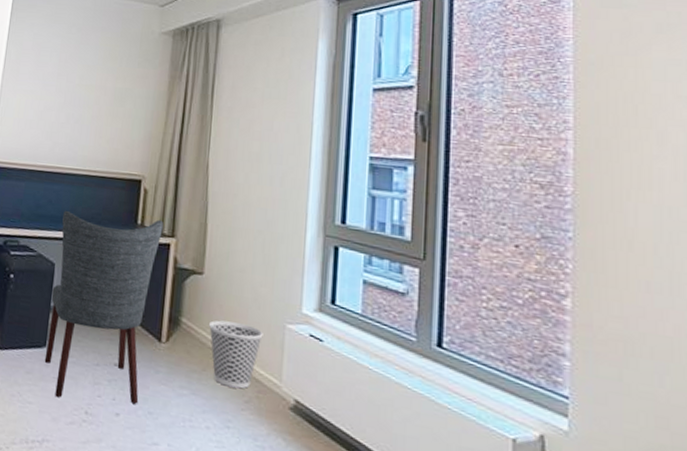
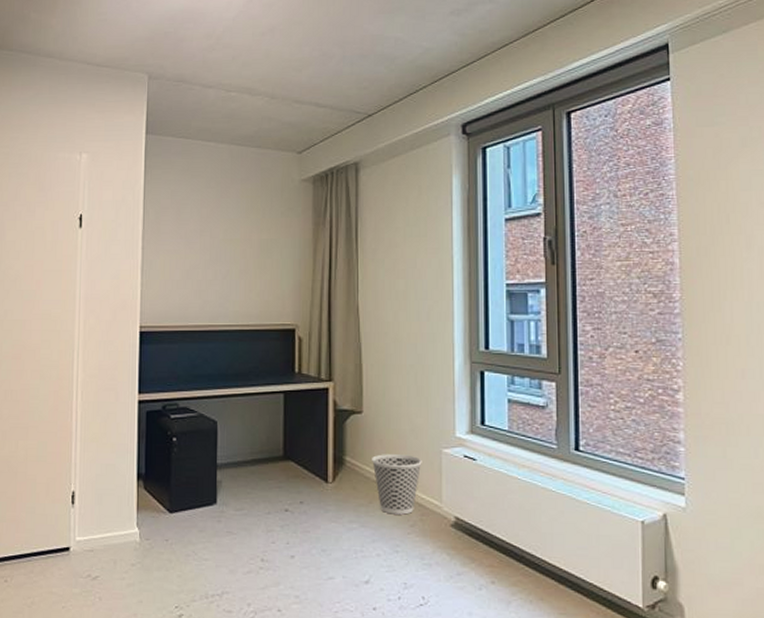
chair: present [44,210,164,404] -> none [216,366,320,550]

